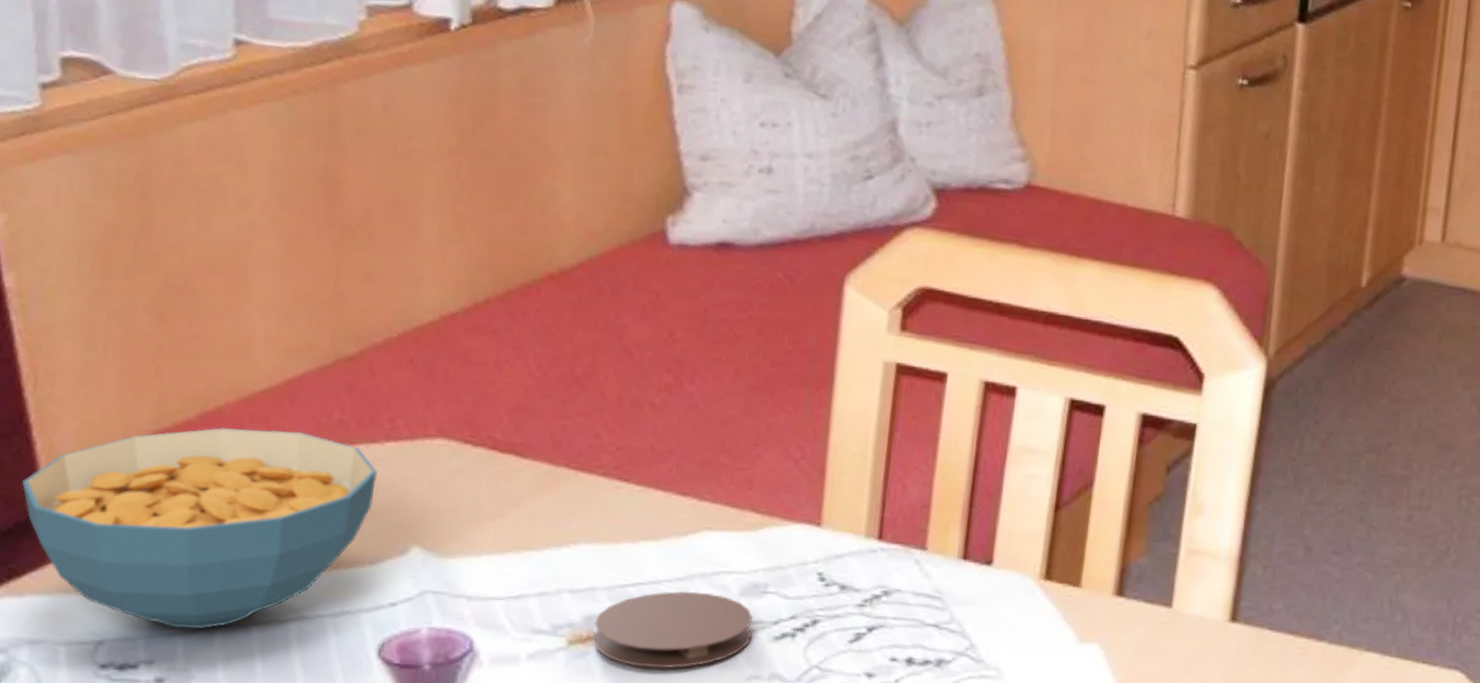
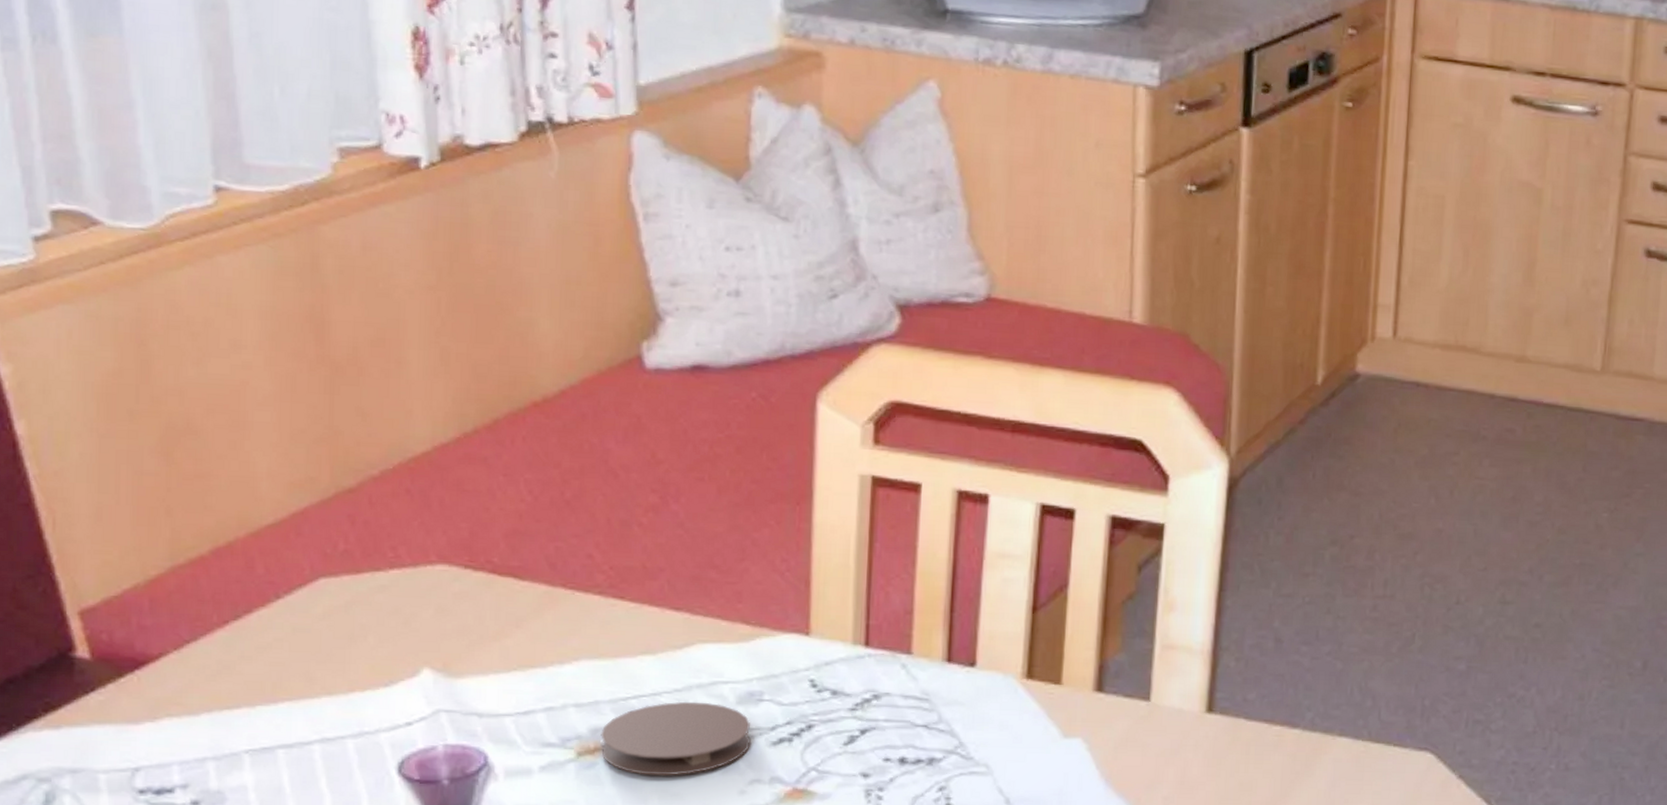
cereal bowl: present [22,427,378,629] -> none [50,561,385,754]

